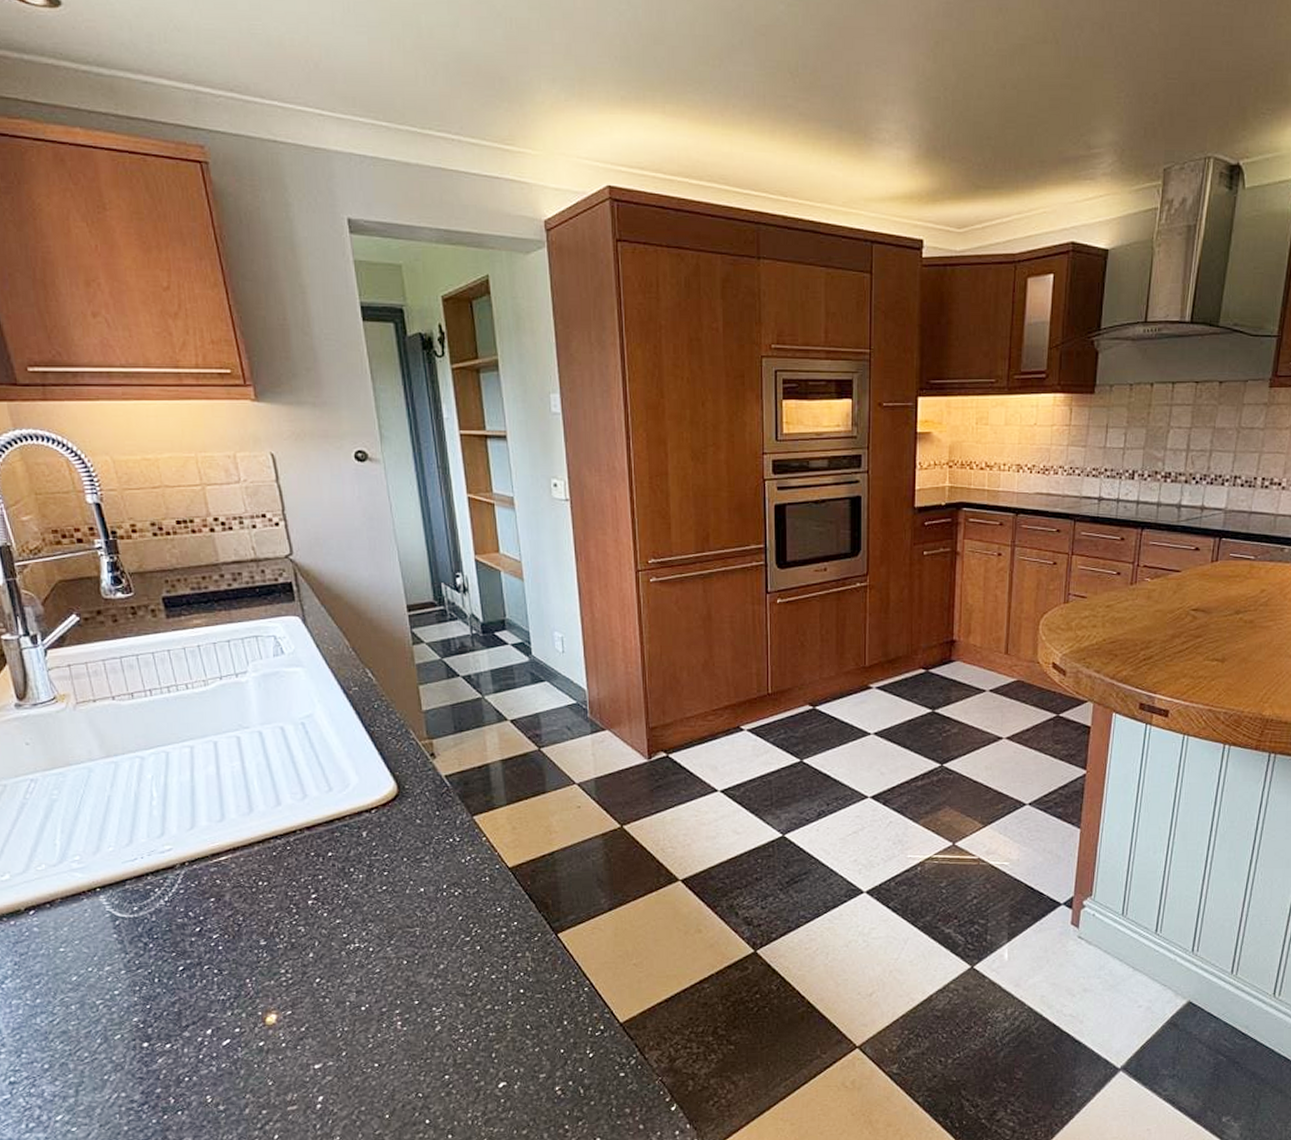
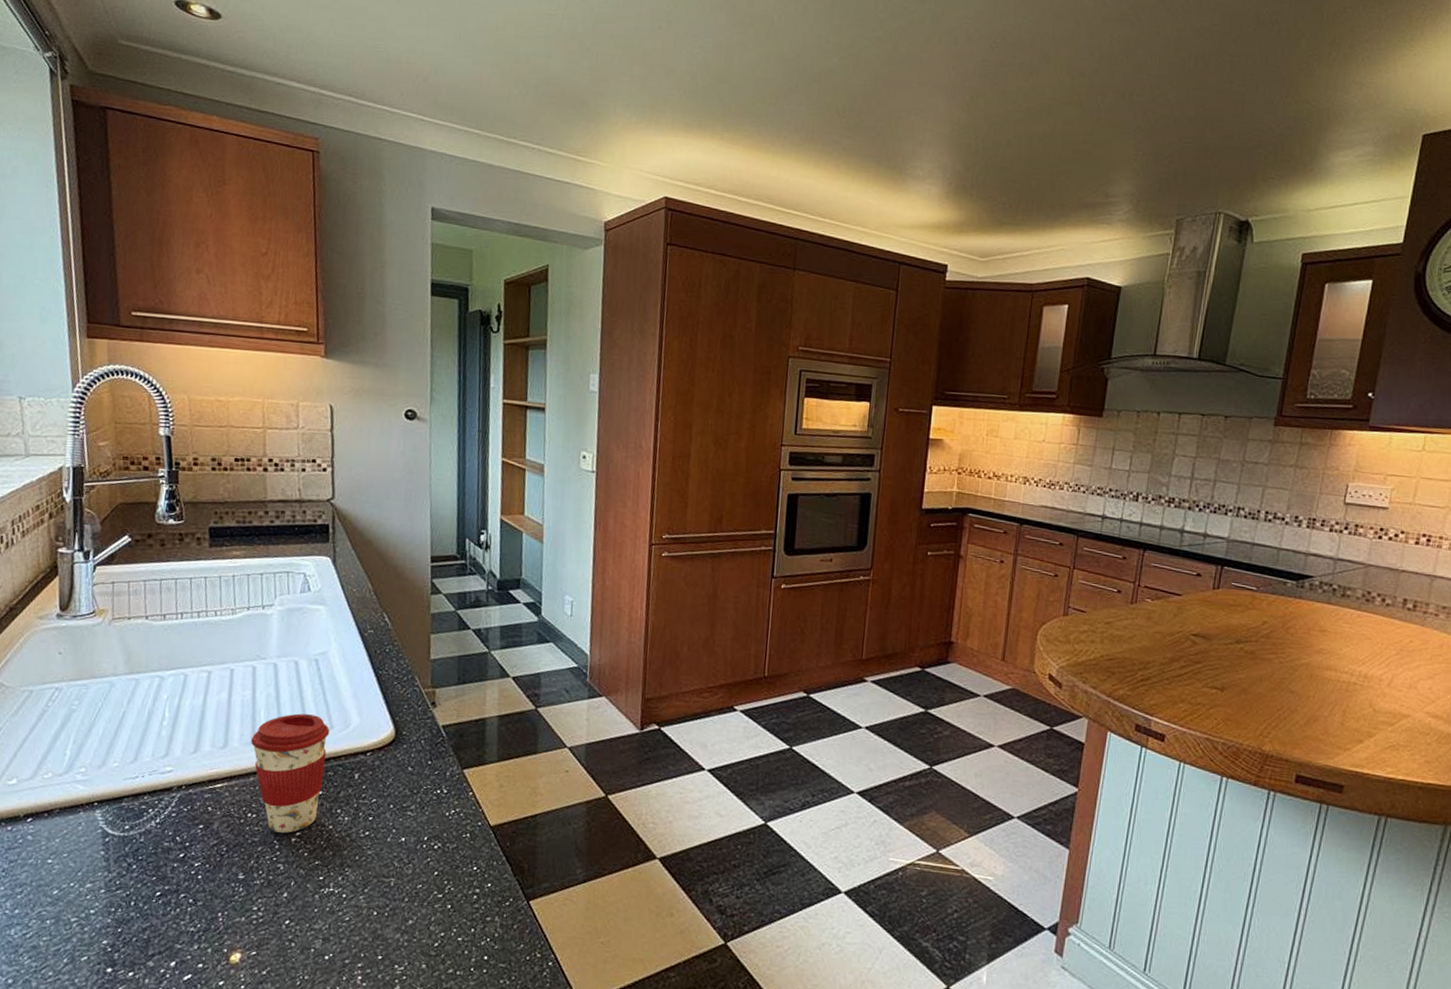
coffee cup: none [248,779,331,897] -> present [250,713,330,833]

